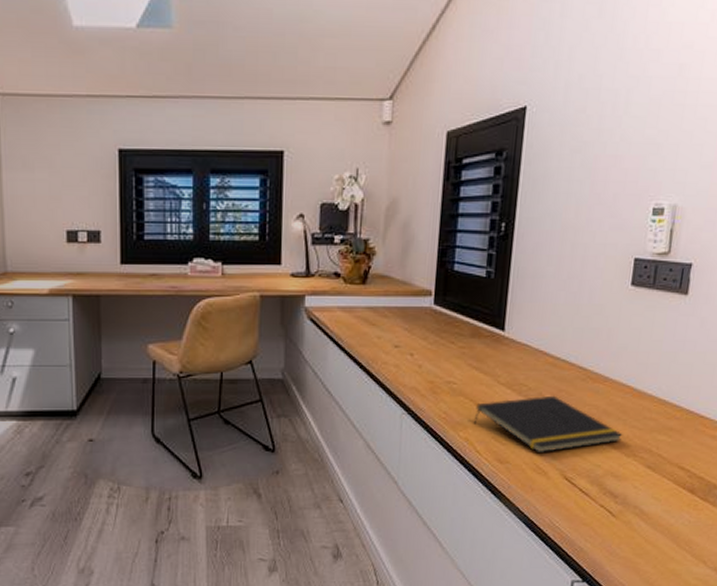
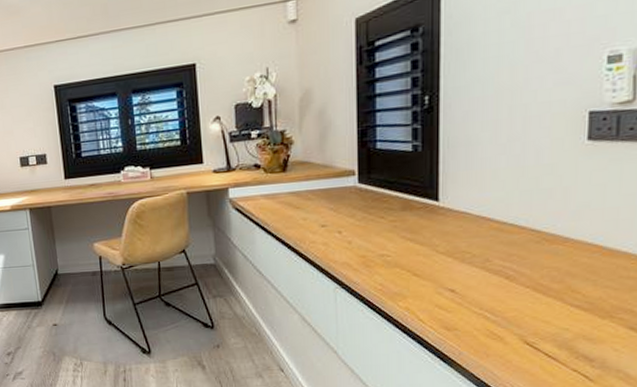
notepad: present [473,395,623,452] -> none [413,260,594,318]

